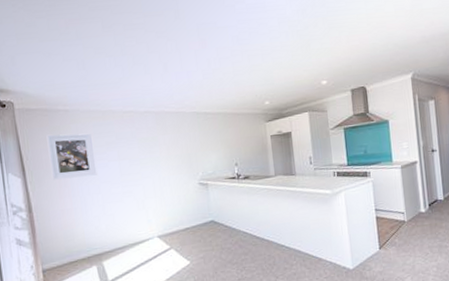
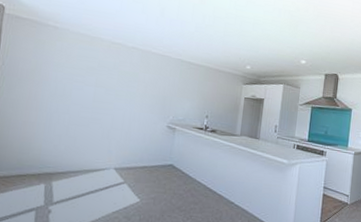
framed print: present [46,133,97,180] -> none [24,45,74,96]

